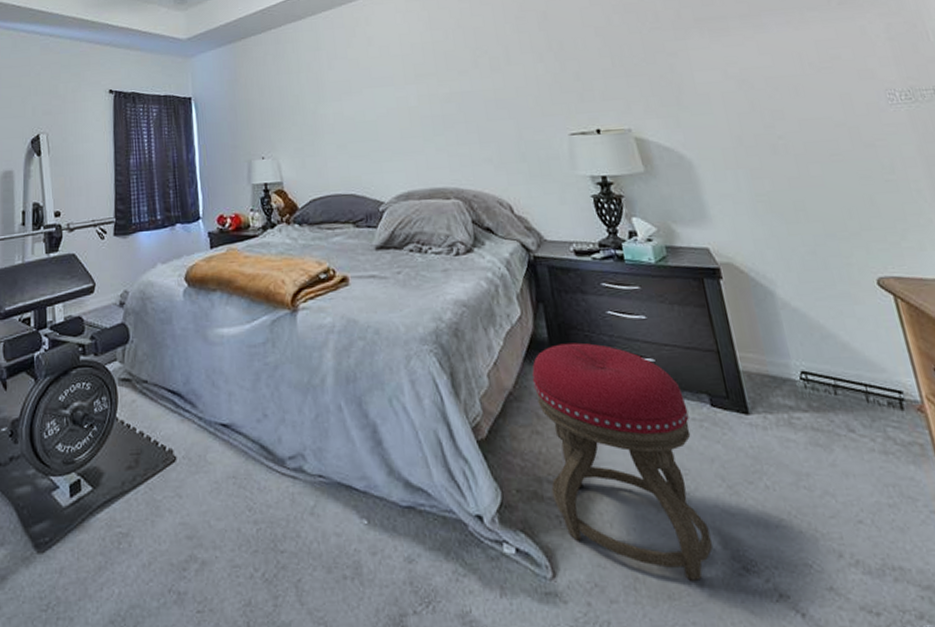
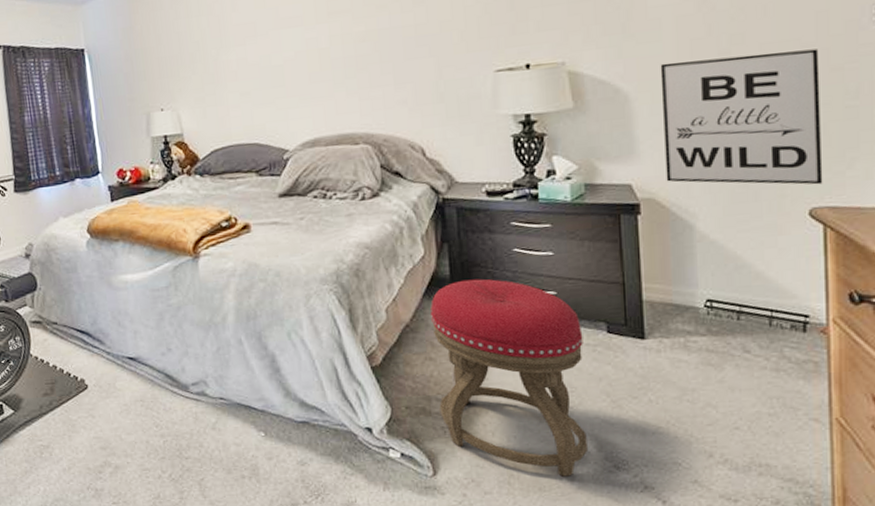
wall art: none [715,127,883,255] -> present [660,49,823,185]

